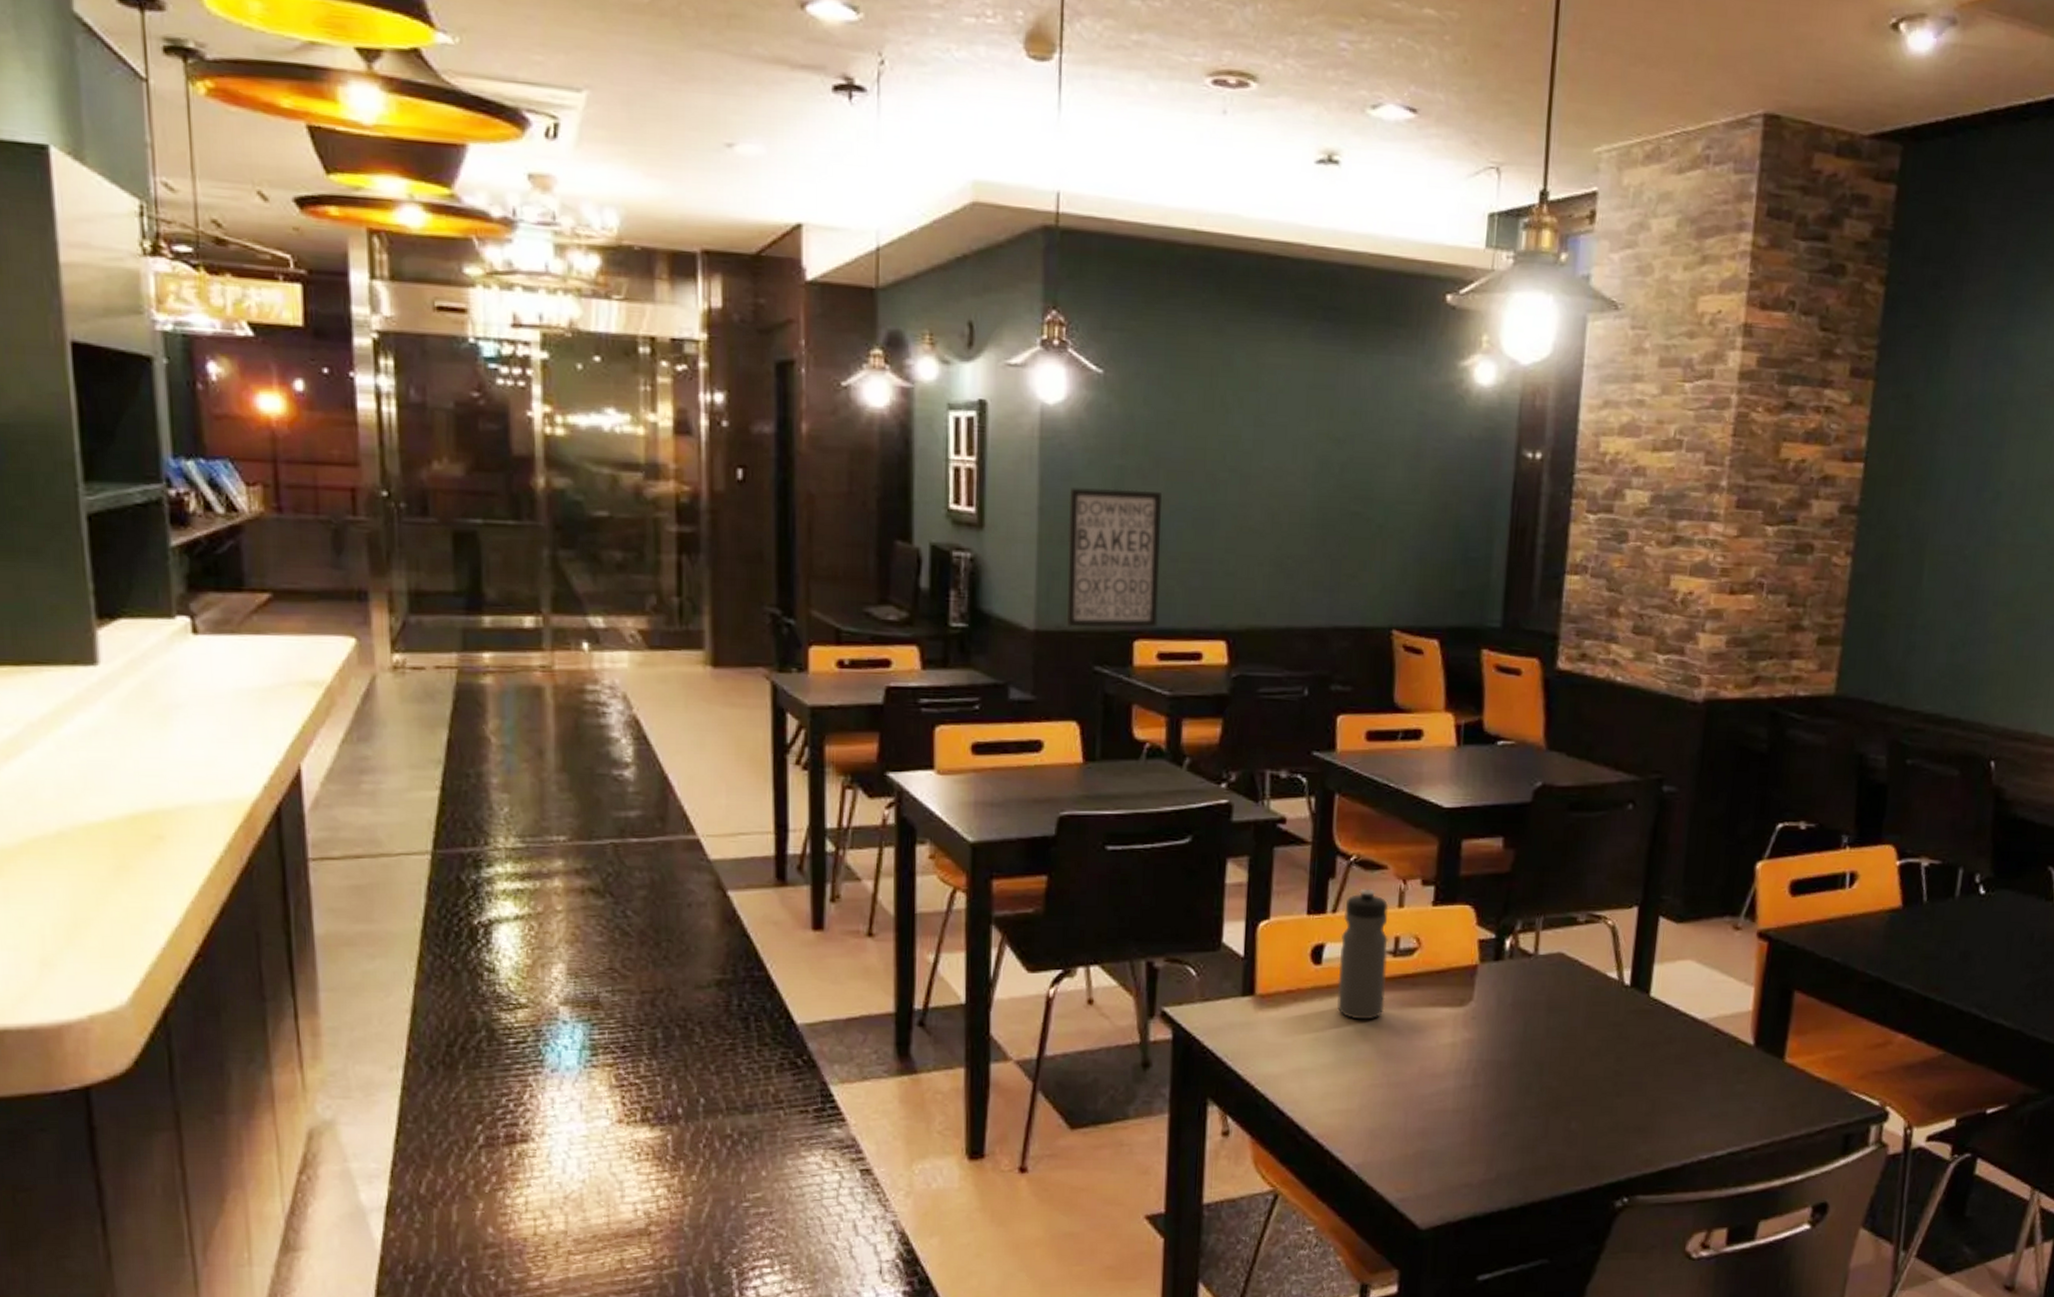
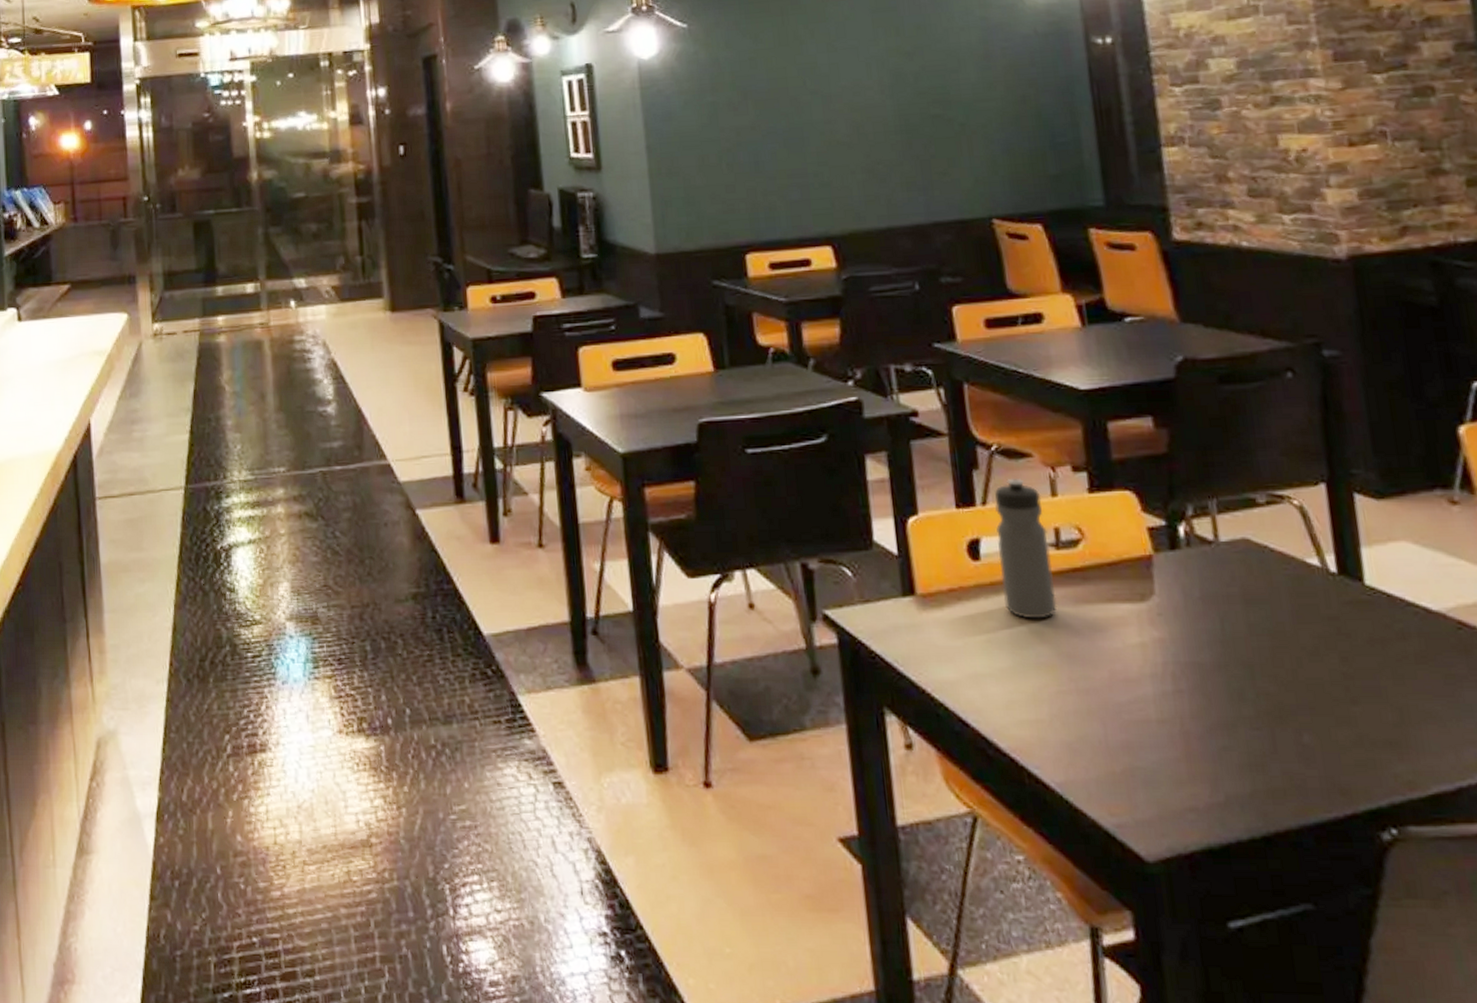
wall art: present [1066,488,1162,628] -> none [671,120,765,248]

